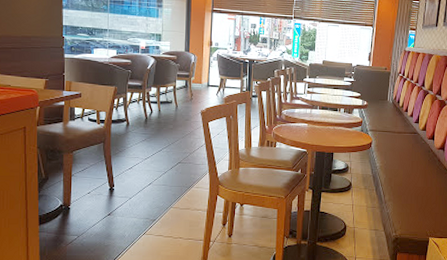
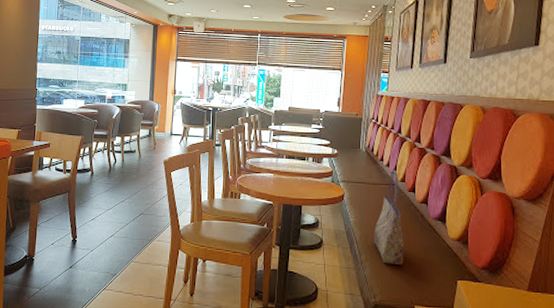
tote bag: none [397,120,423,204] -> present [374,170,404,266]

